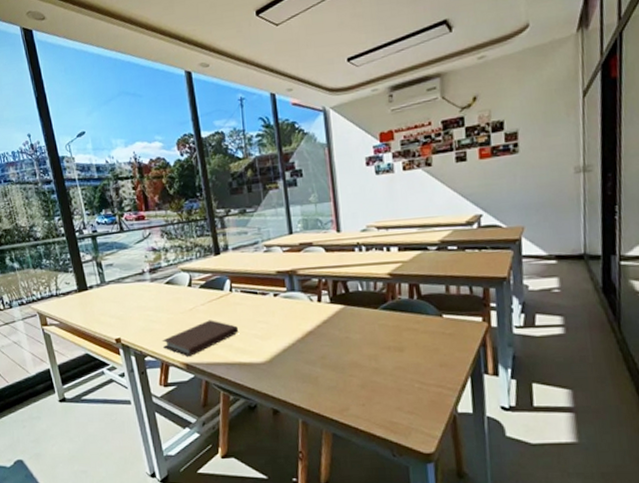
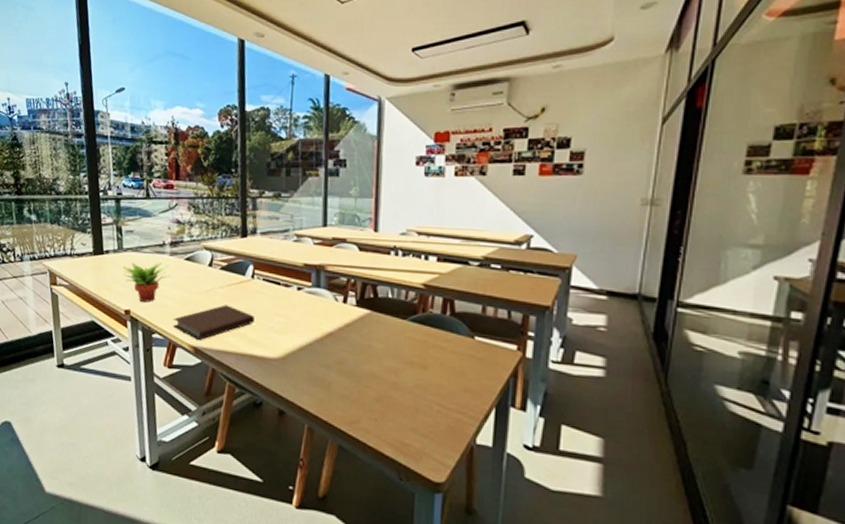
succulent plant: none [107,290,154,329] -> present [122,262,170,302]

